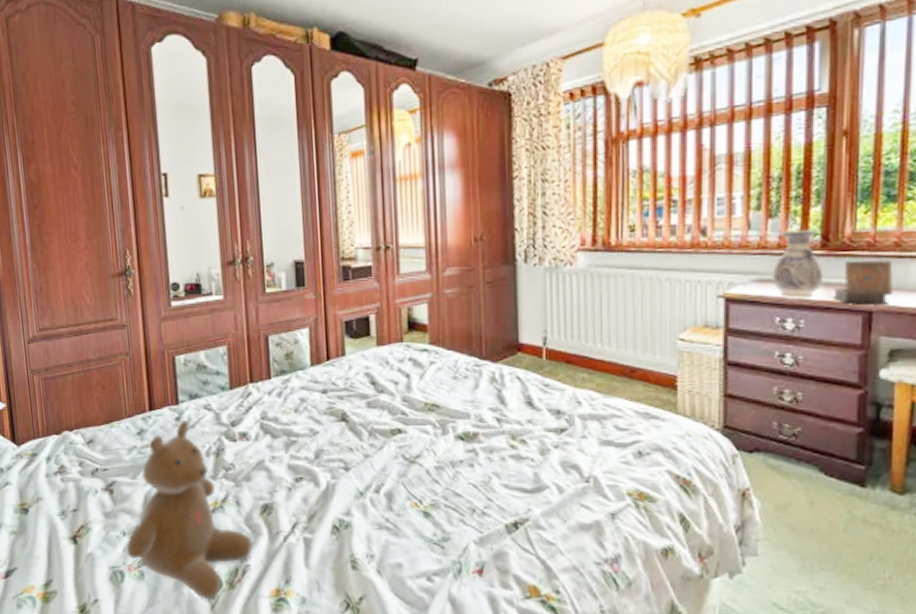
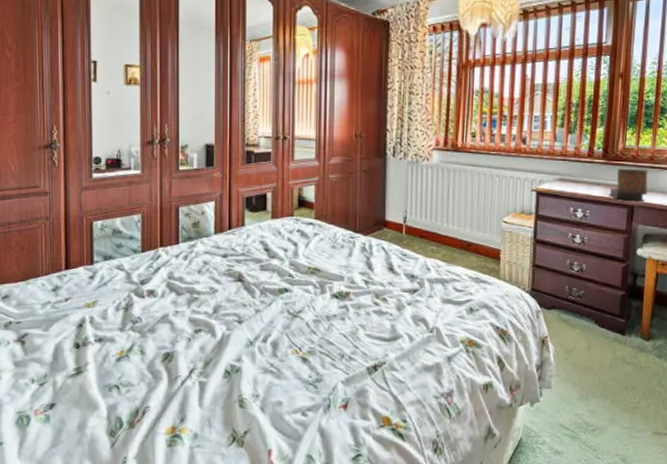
stuffed bear: present [126,419,254,600] -> none [34,278,154,439]
vase: present [772,230,824,298] -> none [569,143,604,194]

